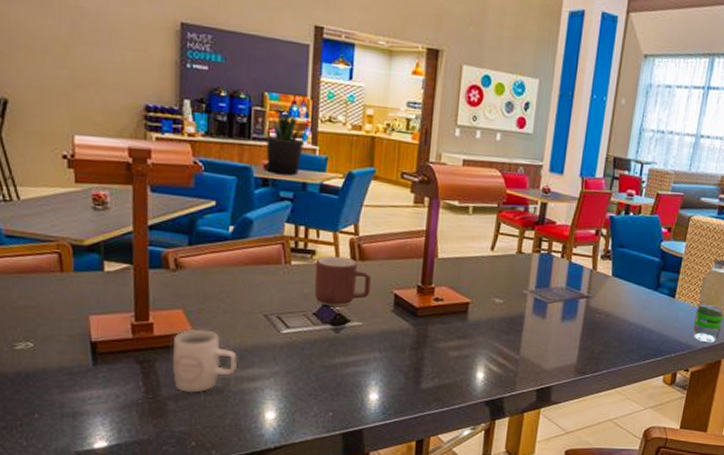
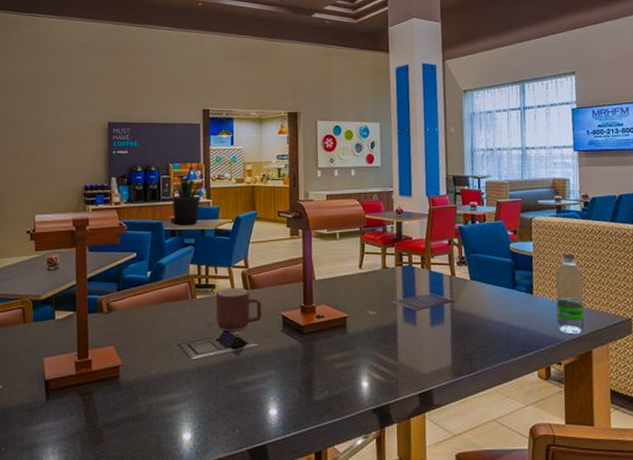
mug: present [171,329,238,393] -> none [106,361,159,420]

